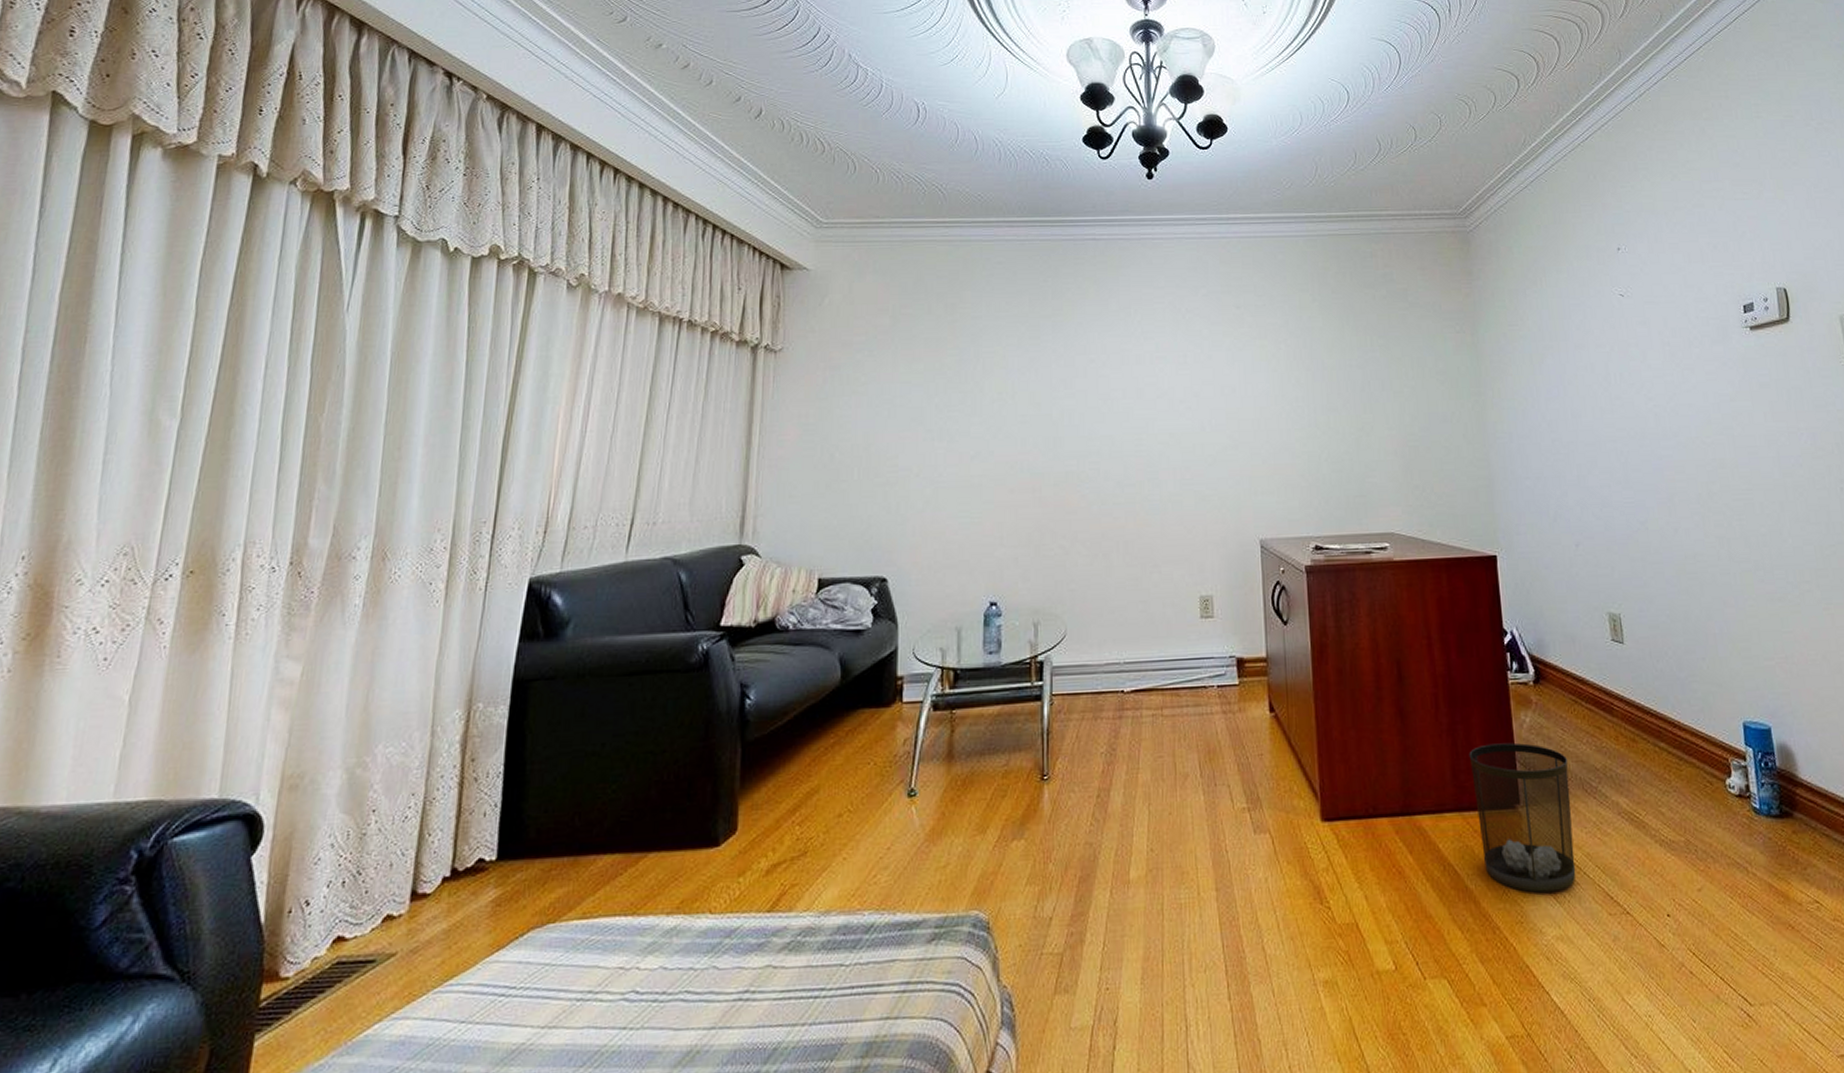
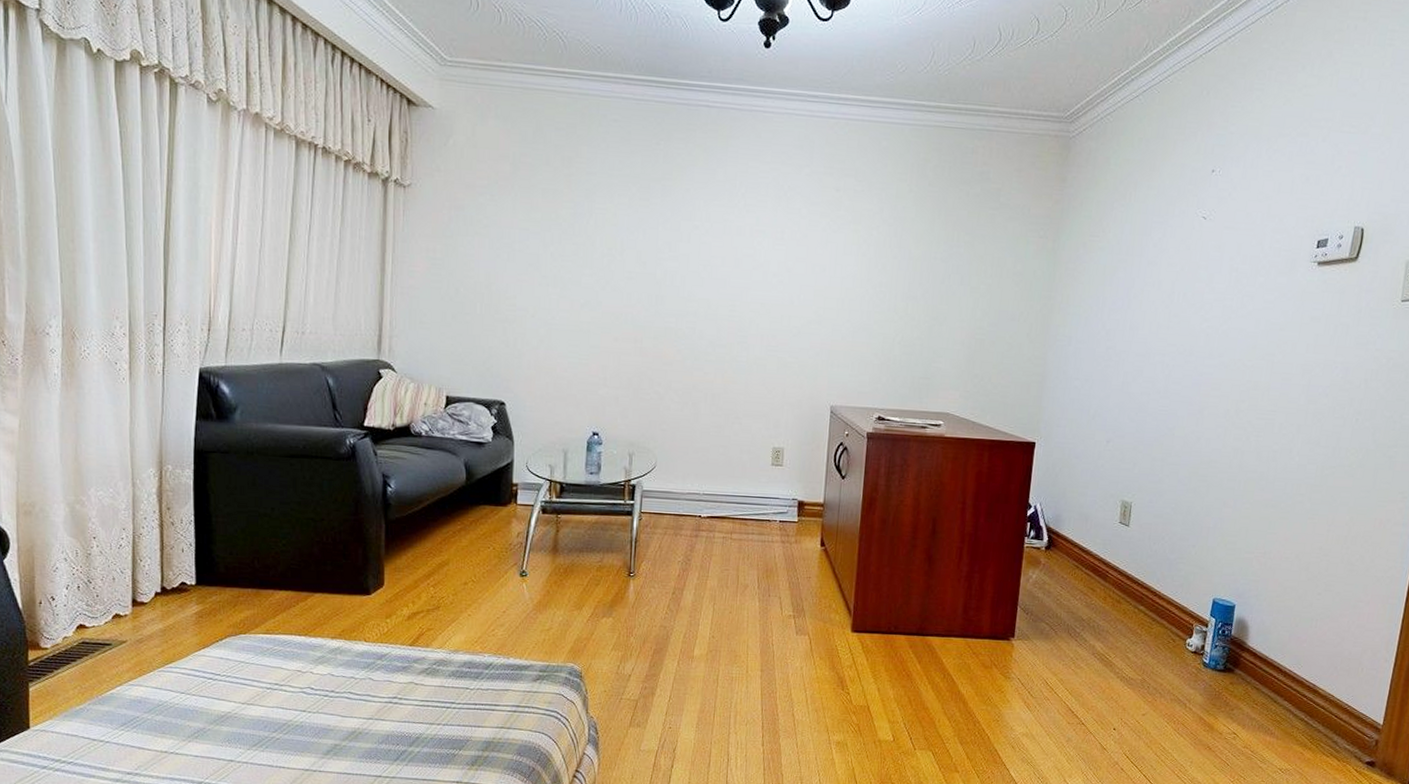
waste bin: present [1469,742,1576,893] -> none [976,591,1061,703]

